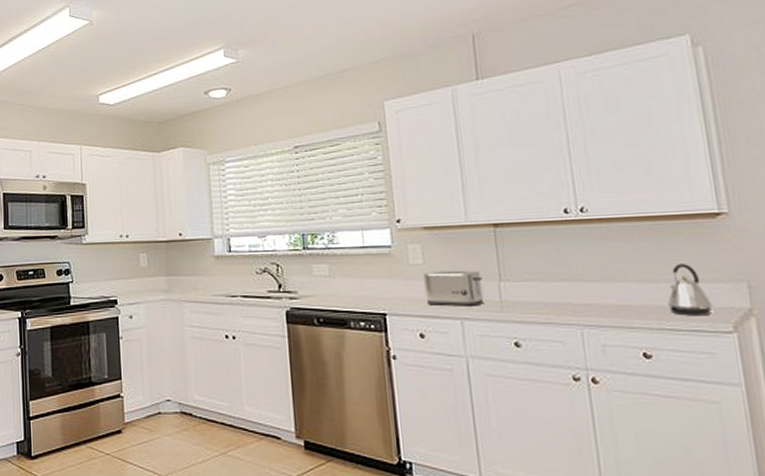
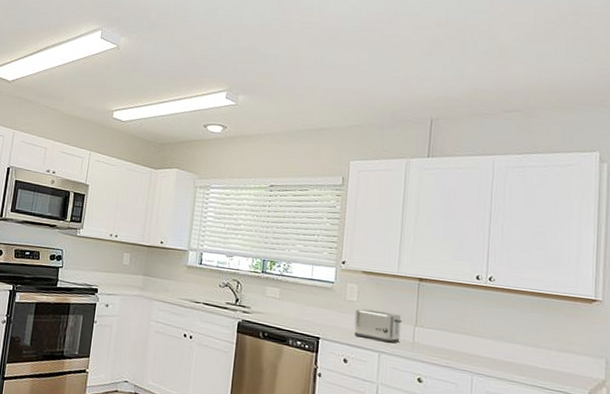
kettle: present [667,264,712,316] -> none [542,335,576,381]

